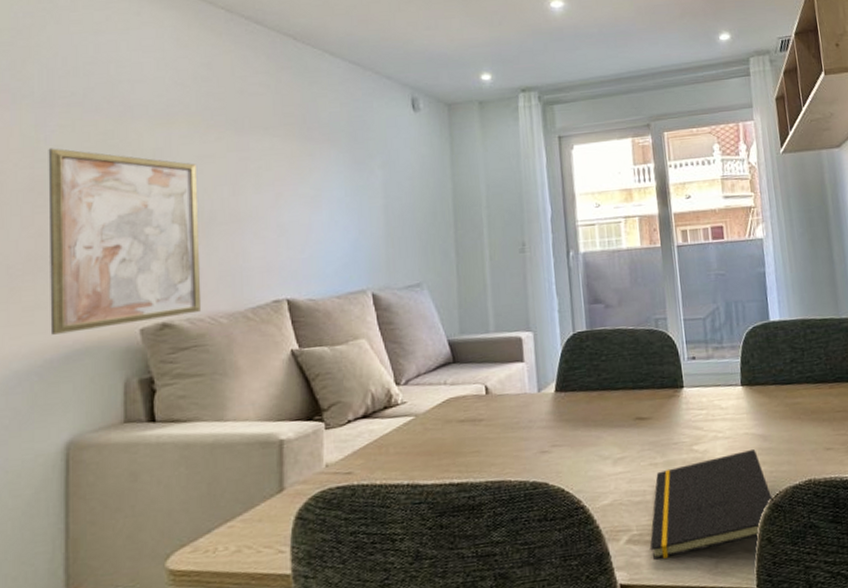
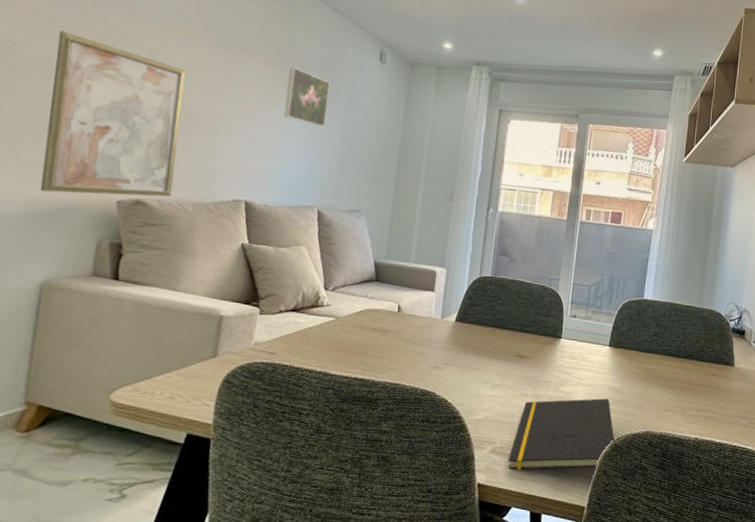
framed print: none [313,135,364,198] -> present [283,66,331,128]

